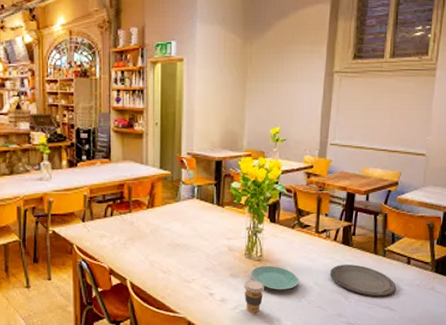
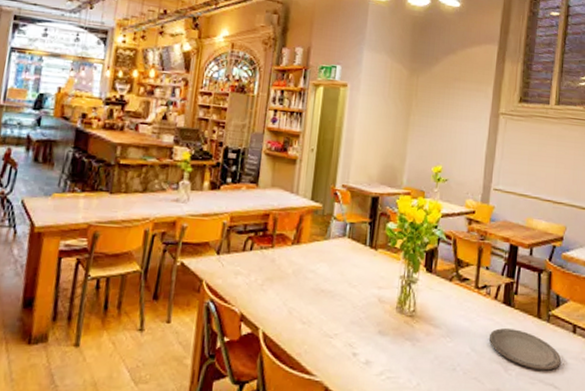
coffee cup: present [244,280,264,313] -> none [392,339,416,381]
plate: present [250,265,299,290] -> none [400,322,455,355]

